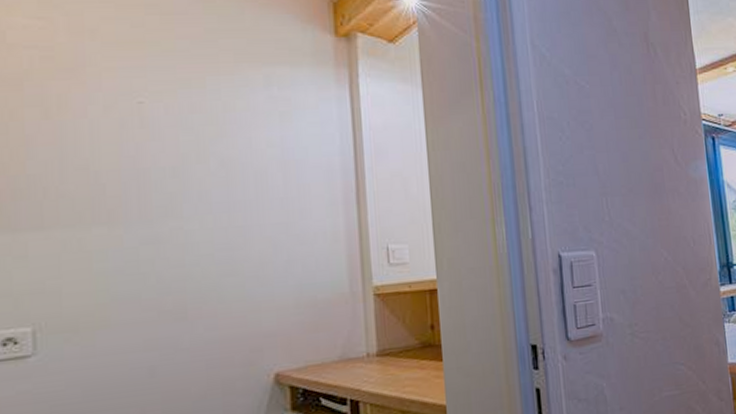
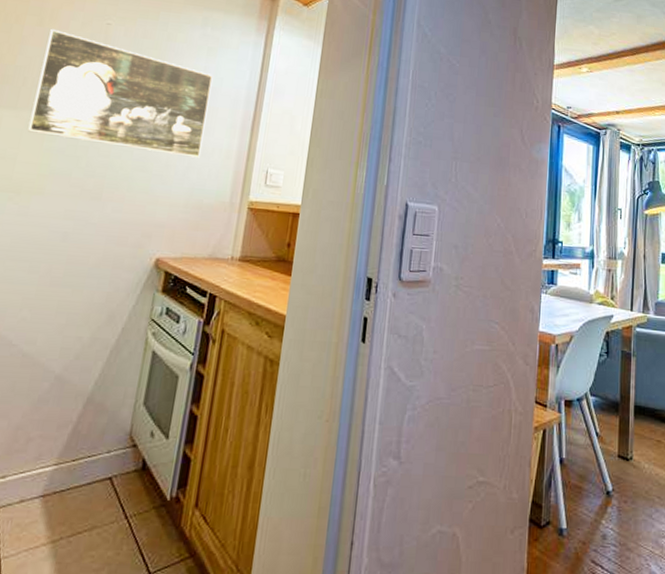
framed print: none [63,119,300,255] -> present [28,28,213,158]

